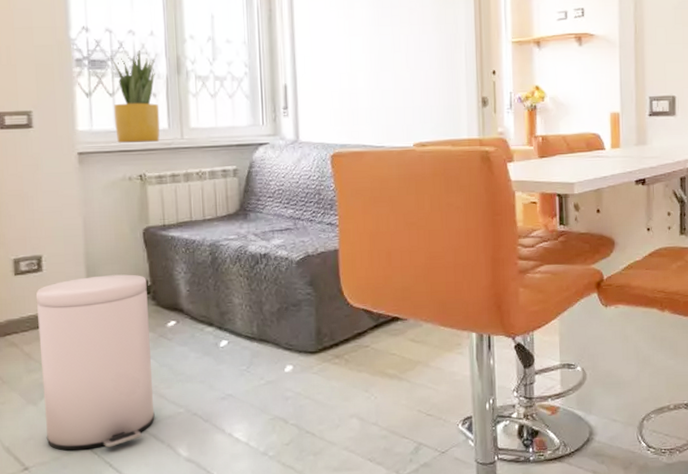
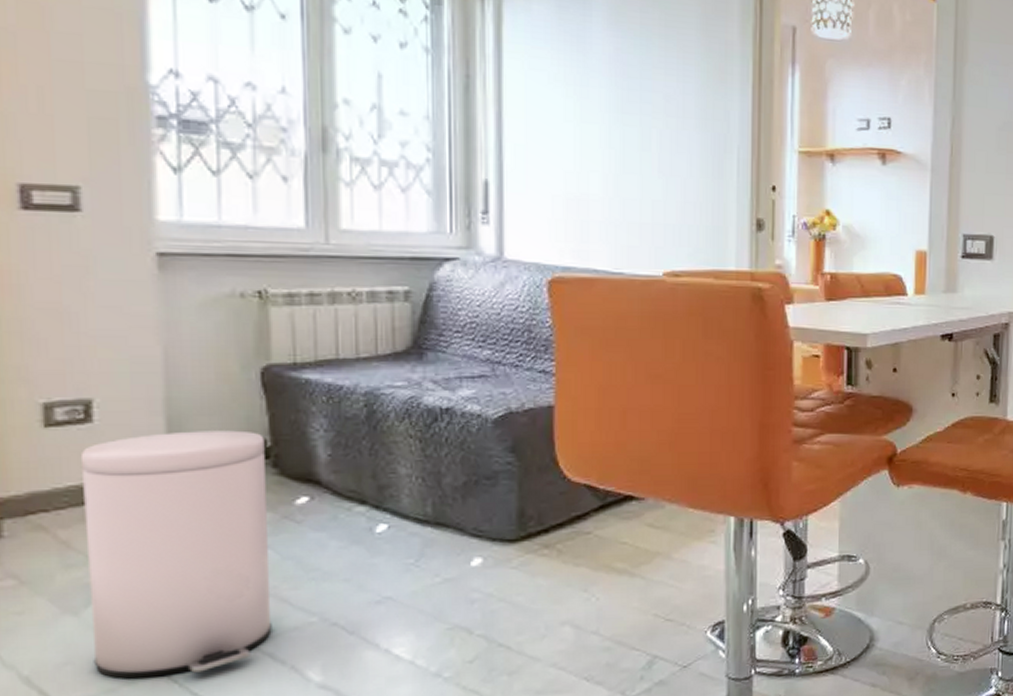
planter: present [108,50,160,143] -> none [211,109,293,245]

